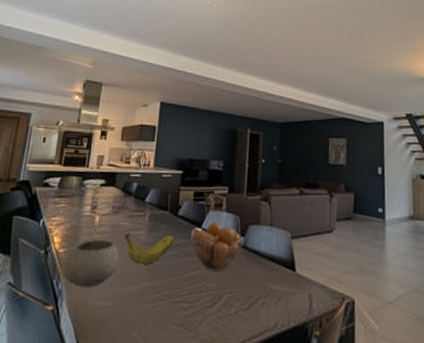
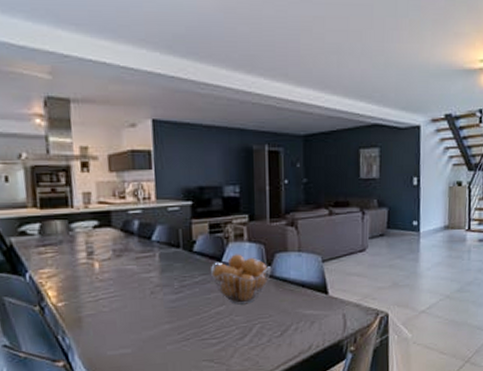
bowl: present [64,239,119,287] -> none [67,287,131,339]
banana: present [124,233,174,265] -> none [133,273,192,308]

